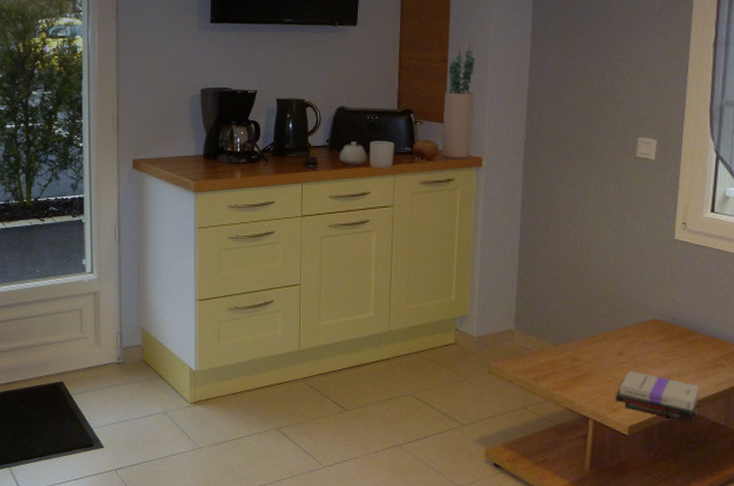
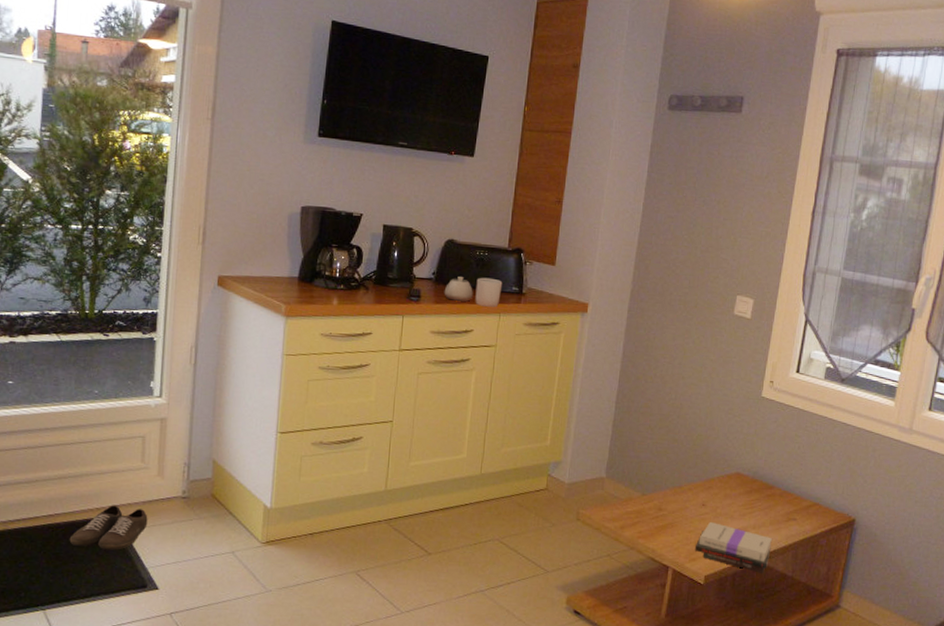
shoe: none [26,372,90,413] -> present [69,505,148,550]
fruit: present [411,139,440,161] -> none [519,279,548,302]
vase: present [441,45,476,159] -> none [548,189,590,304]

